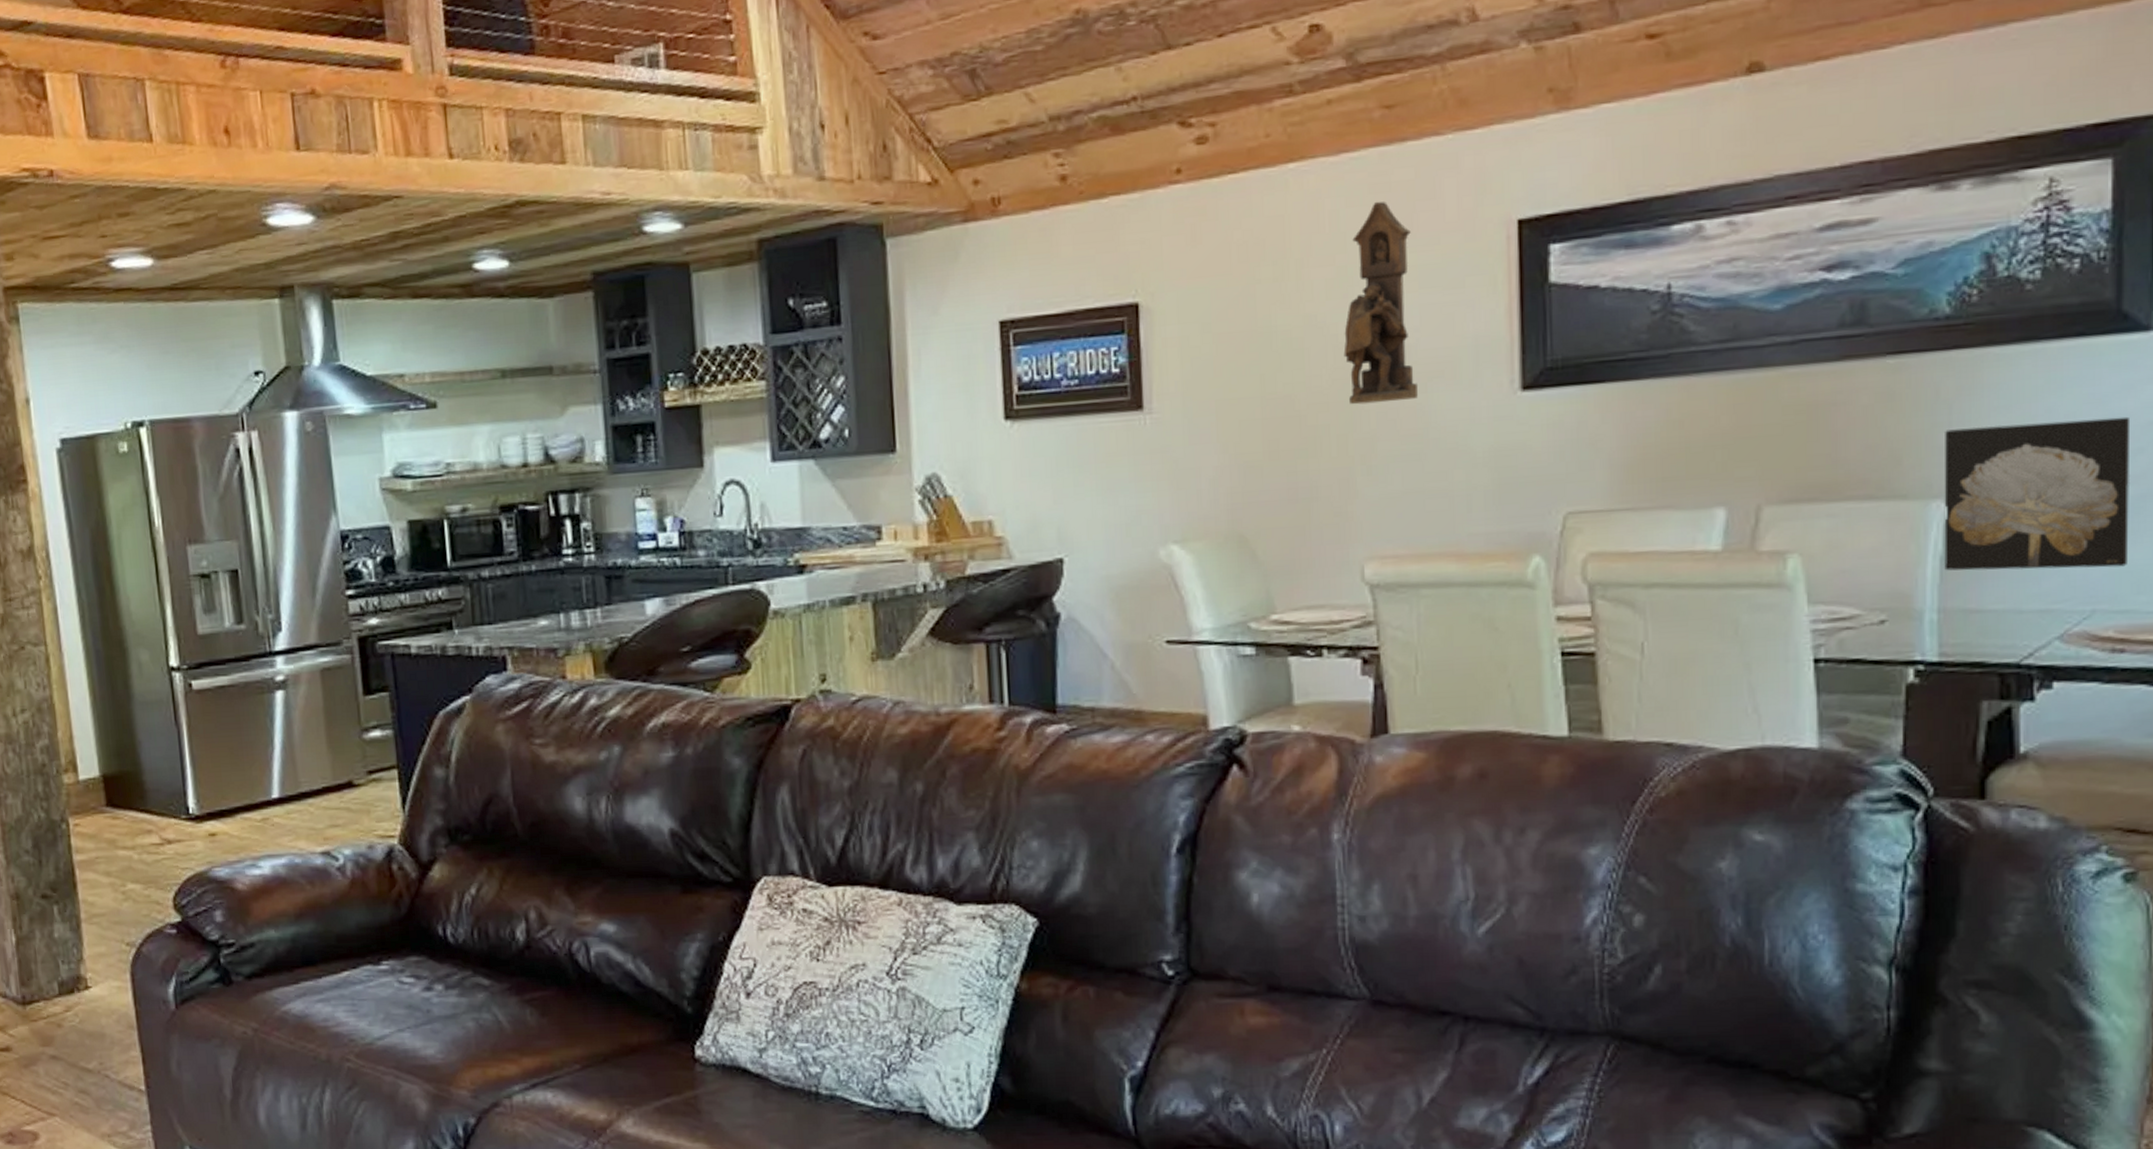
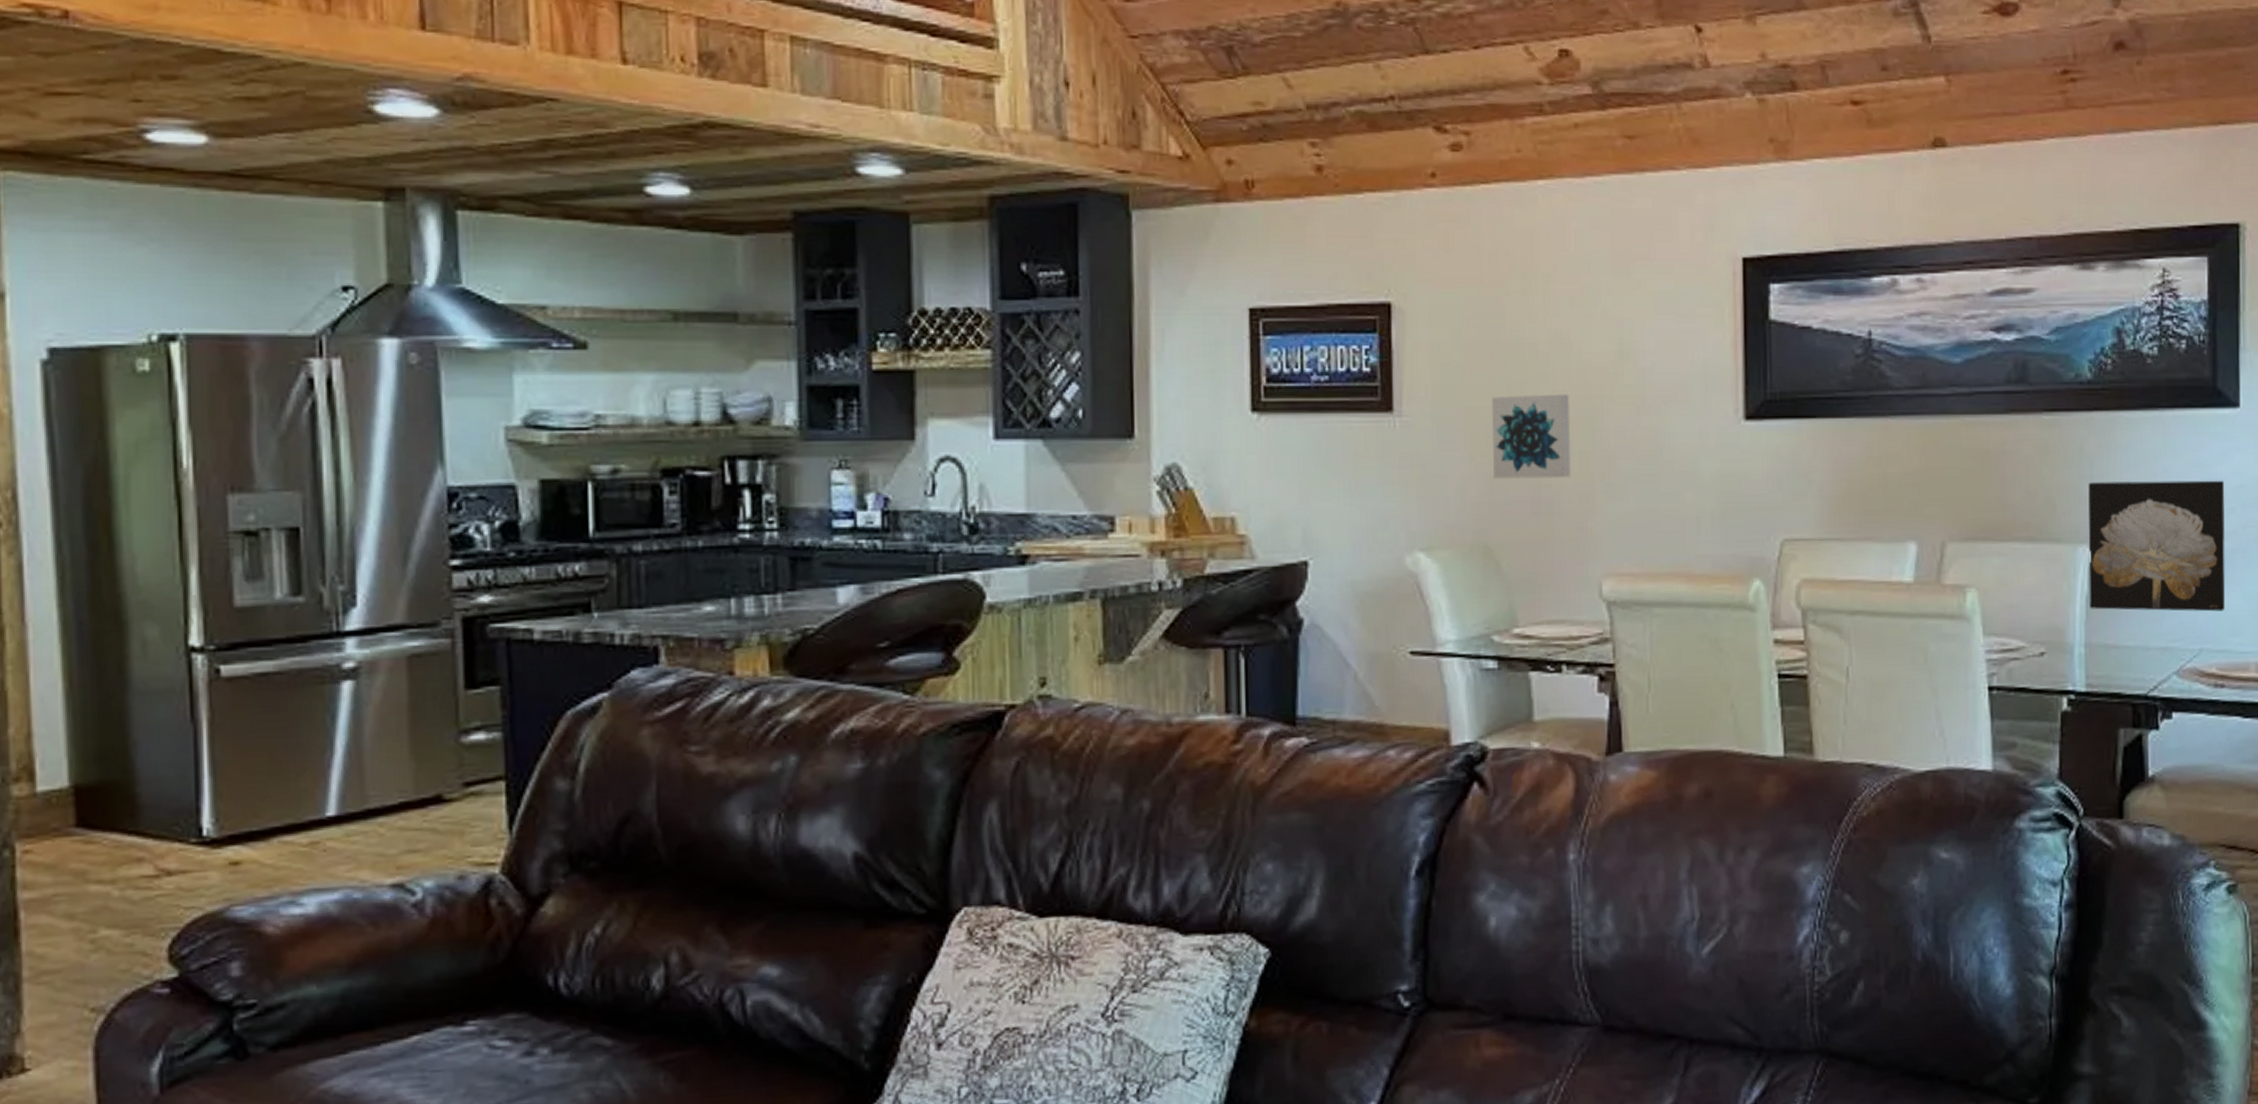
wall art: none [1244,378,1329,469] -> present [1492,394,1571,479]
cuckoo clock: present [1343,201,1418,405] -> none [1586,226,1653,422]

